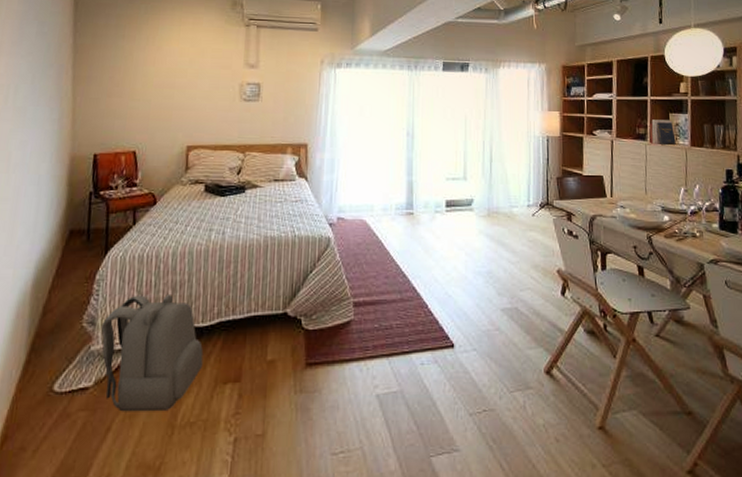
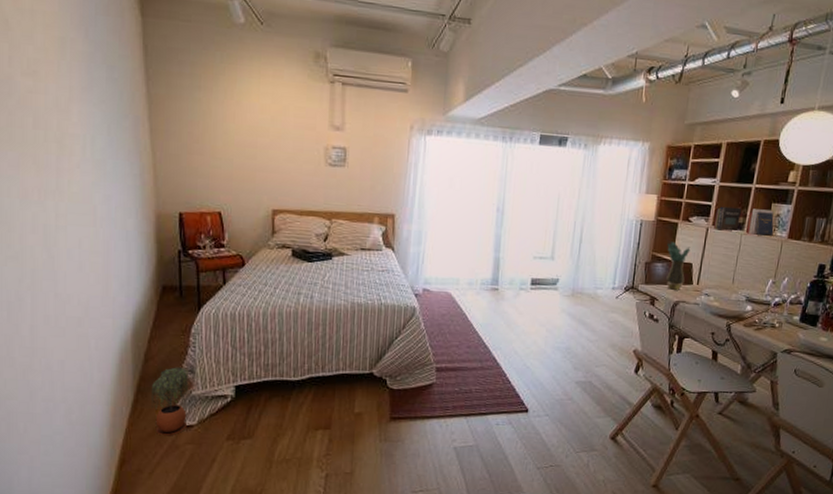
potted plant: none [44,319,89,403] -> present [150,367,189,436]
backpack: present [101,293,204,412] -> none [201,349,296,449]
vase: none [576,154,599,204] -> present [666,240,691,290]
books: none [617,119,642,142] -> present [714,206,741,231]

